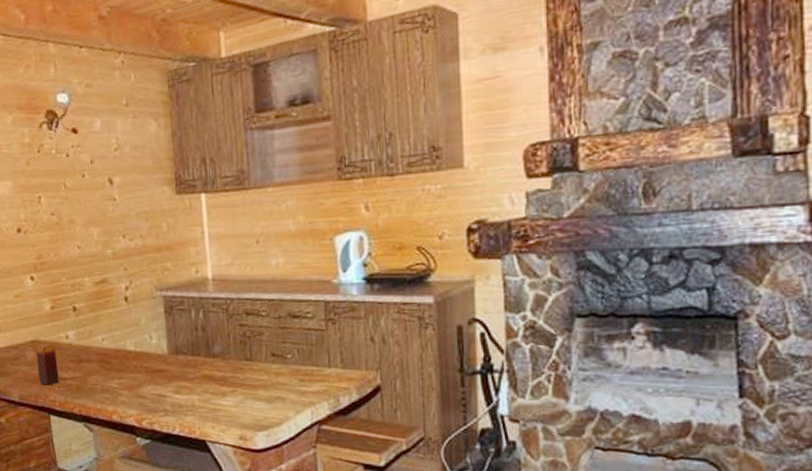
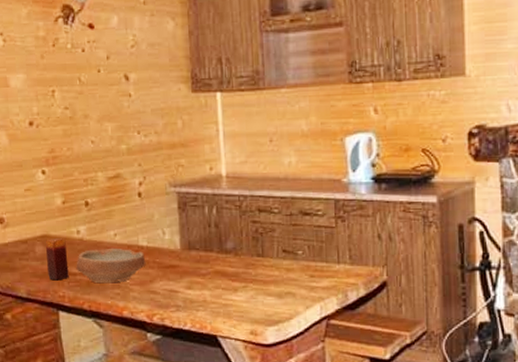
bowl: none [65,352,134,387] -> present [76,247,146,283]

